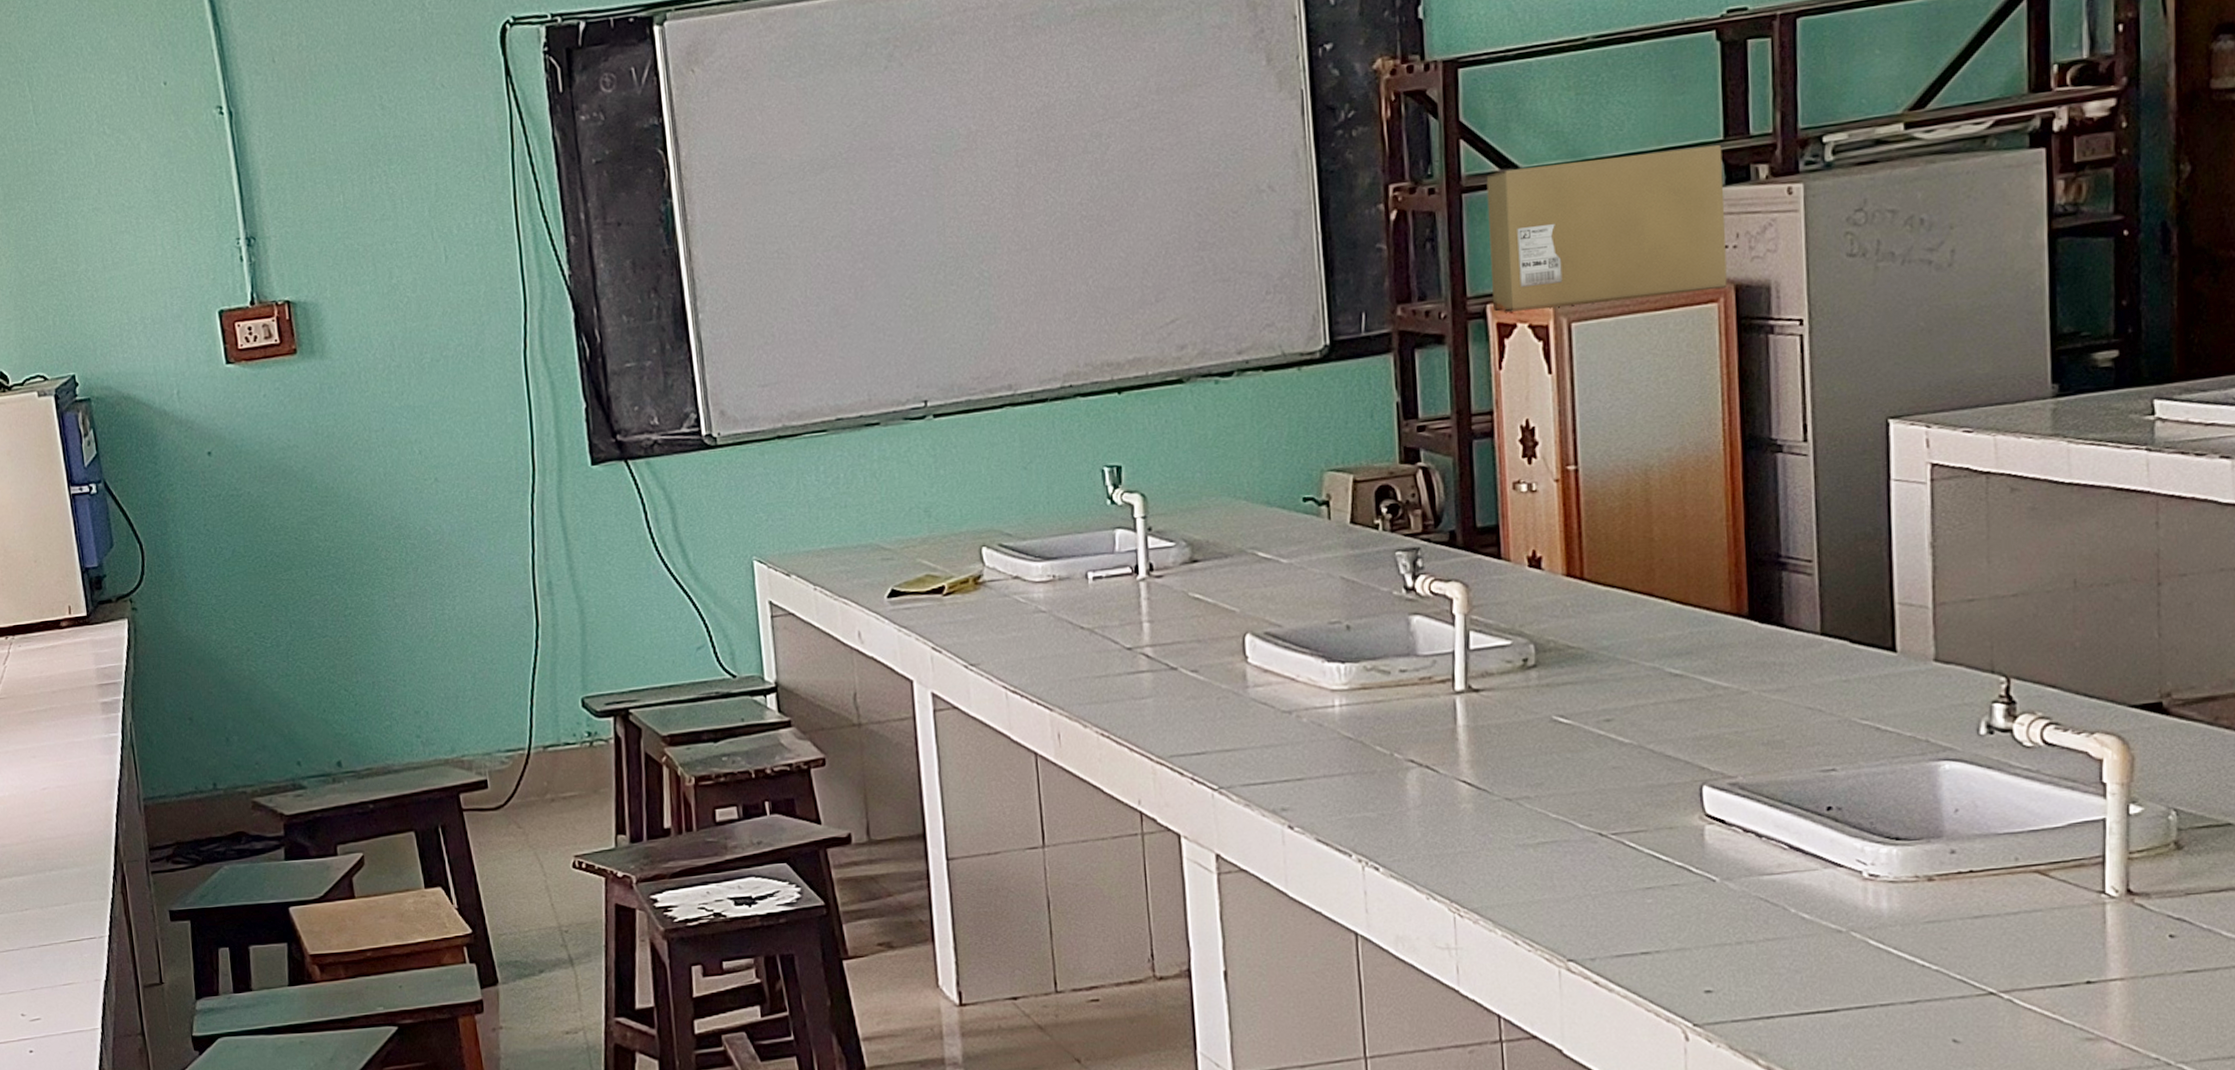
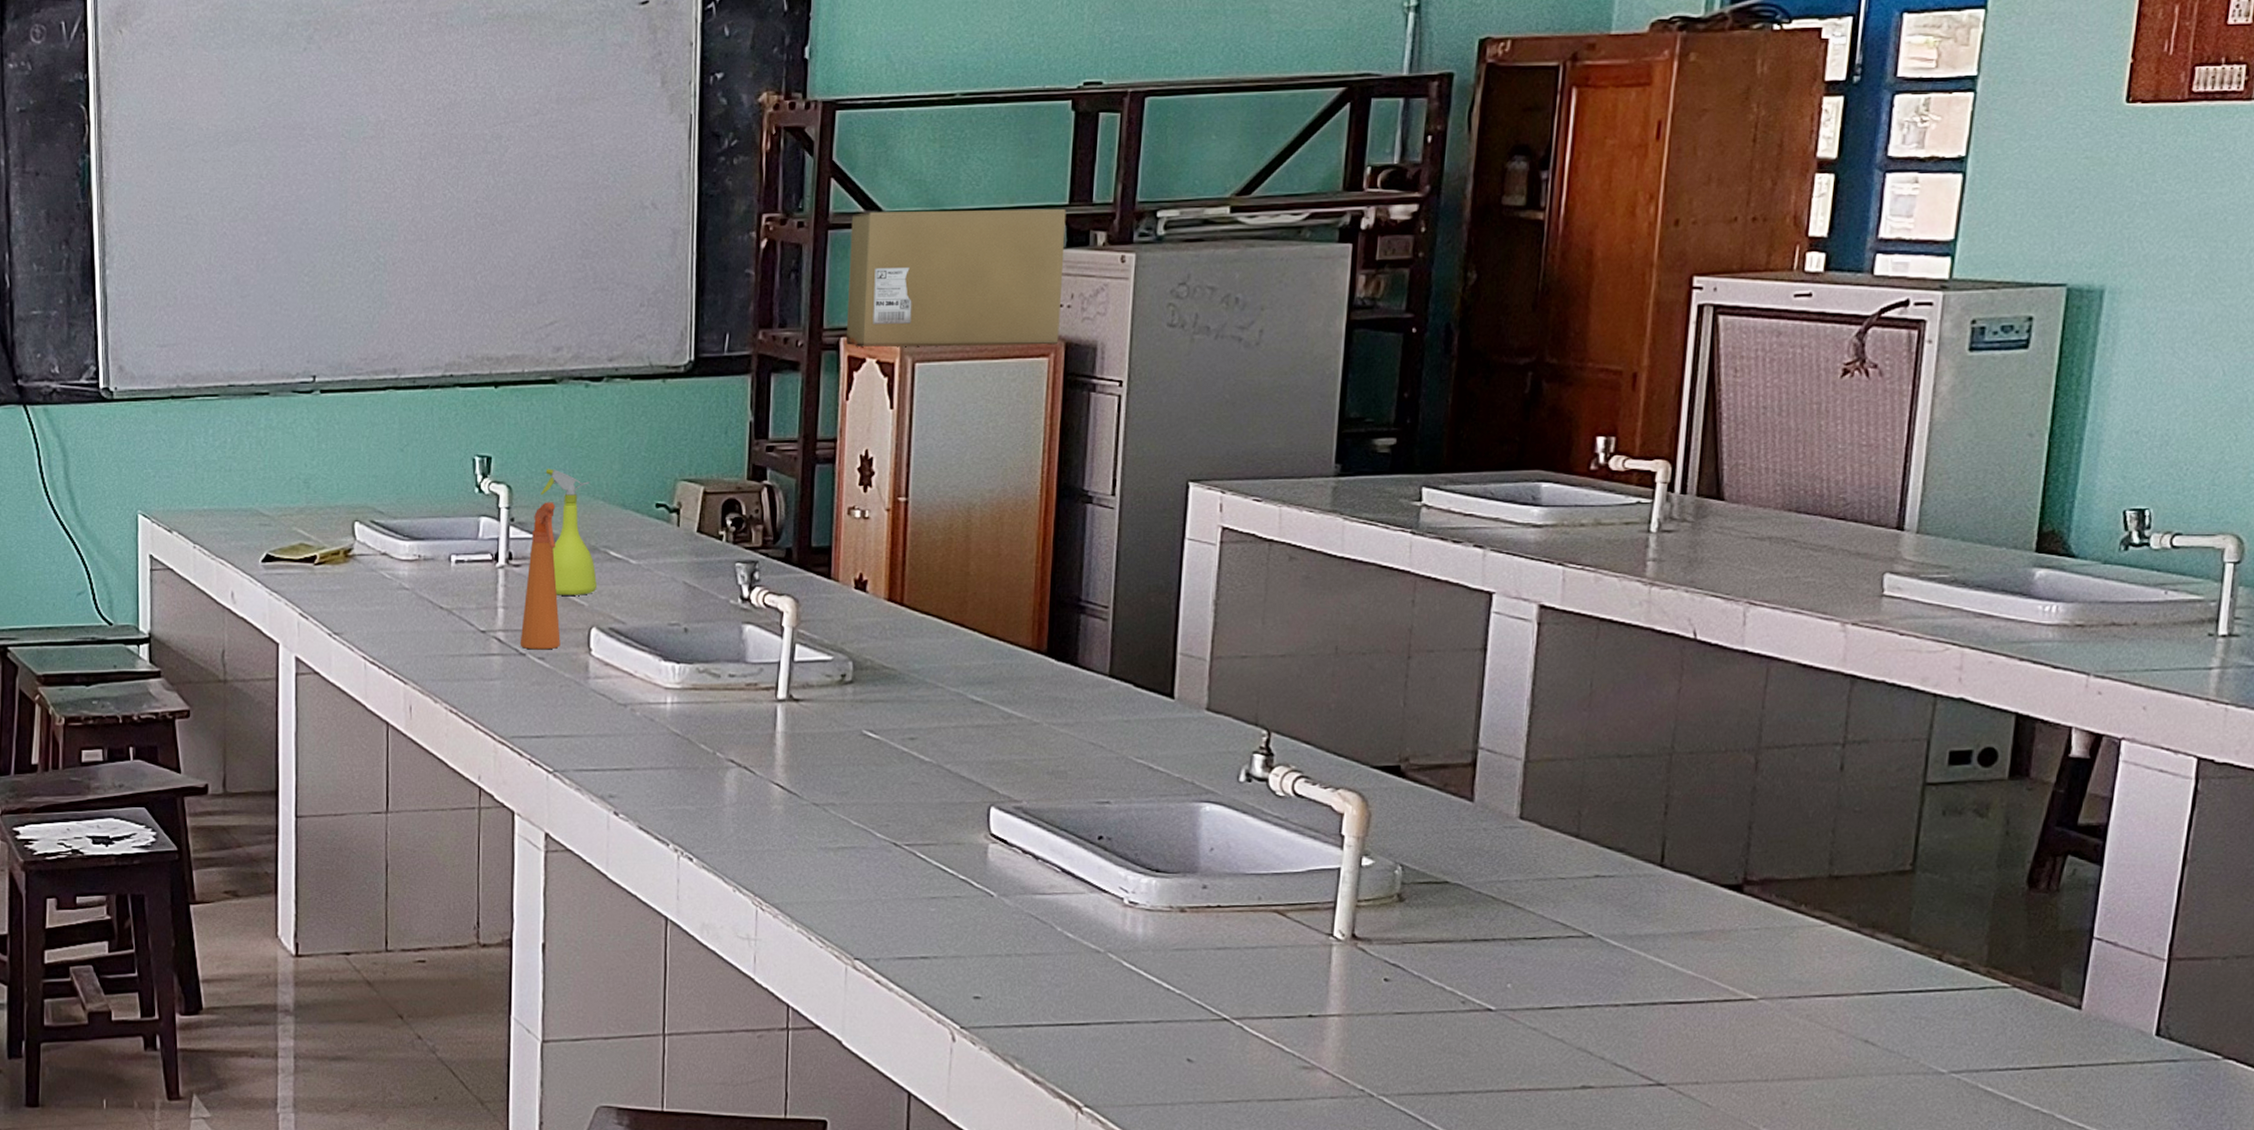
spray bottle: none [1169,507,1214,663] -> present [519,502,561,650]
spray bottle: none [1176,471,1247,604] -> present [540,469,597,595]

